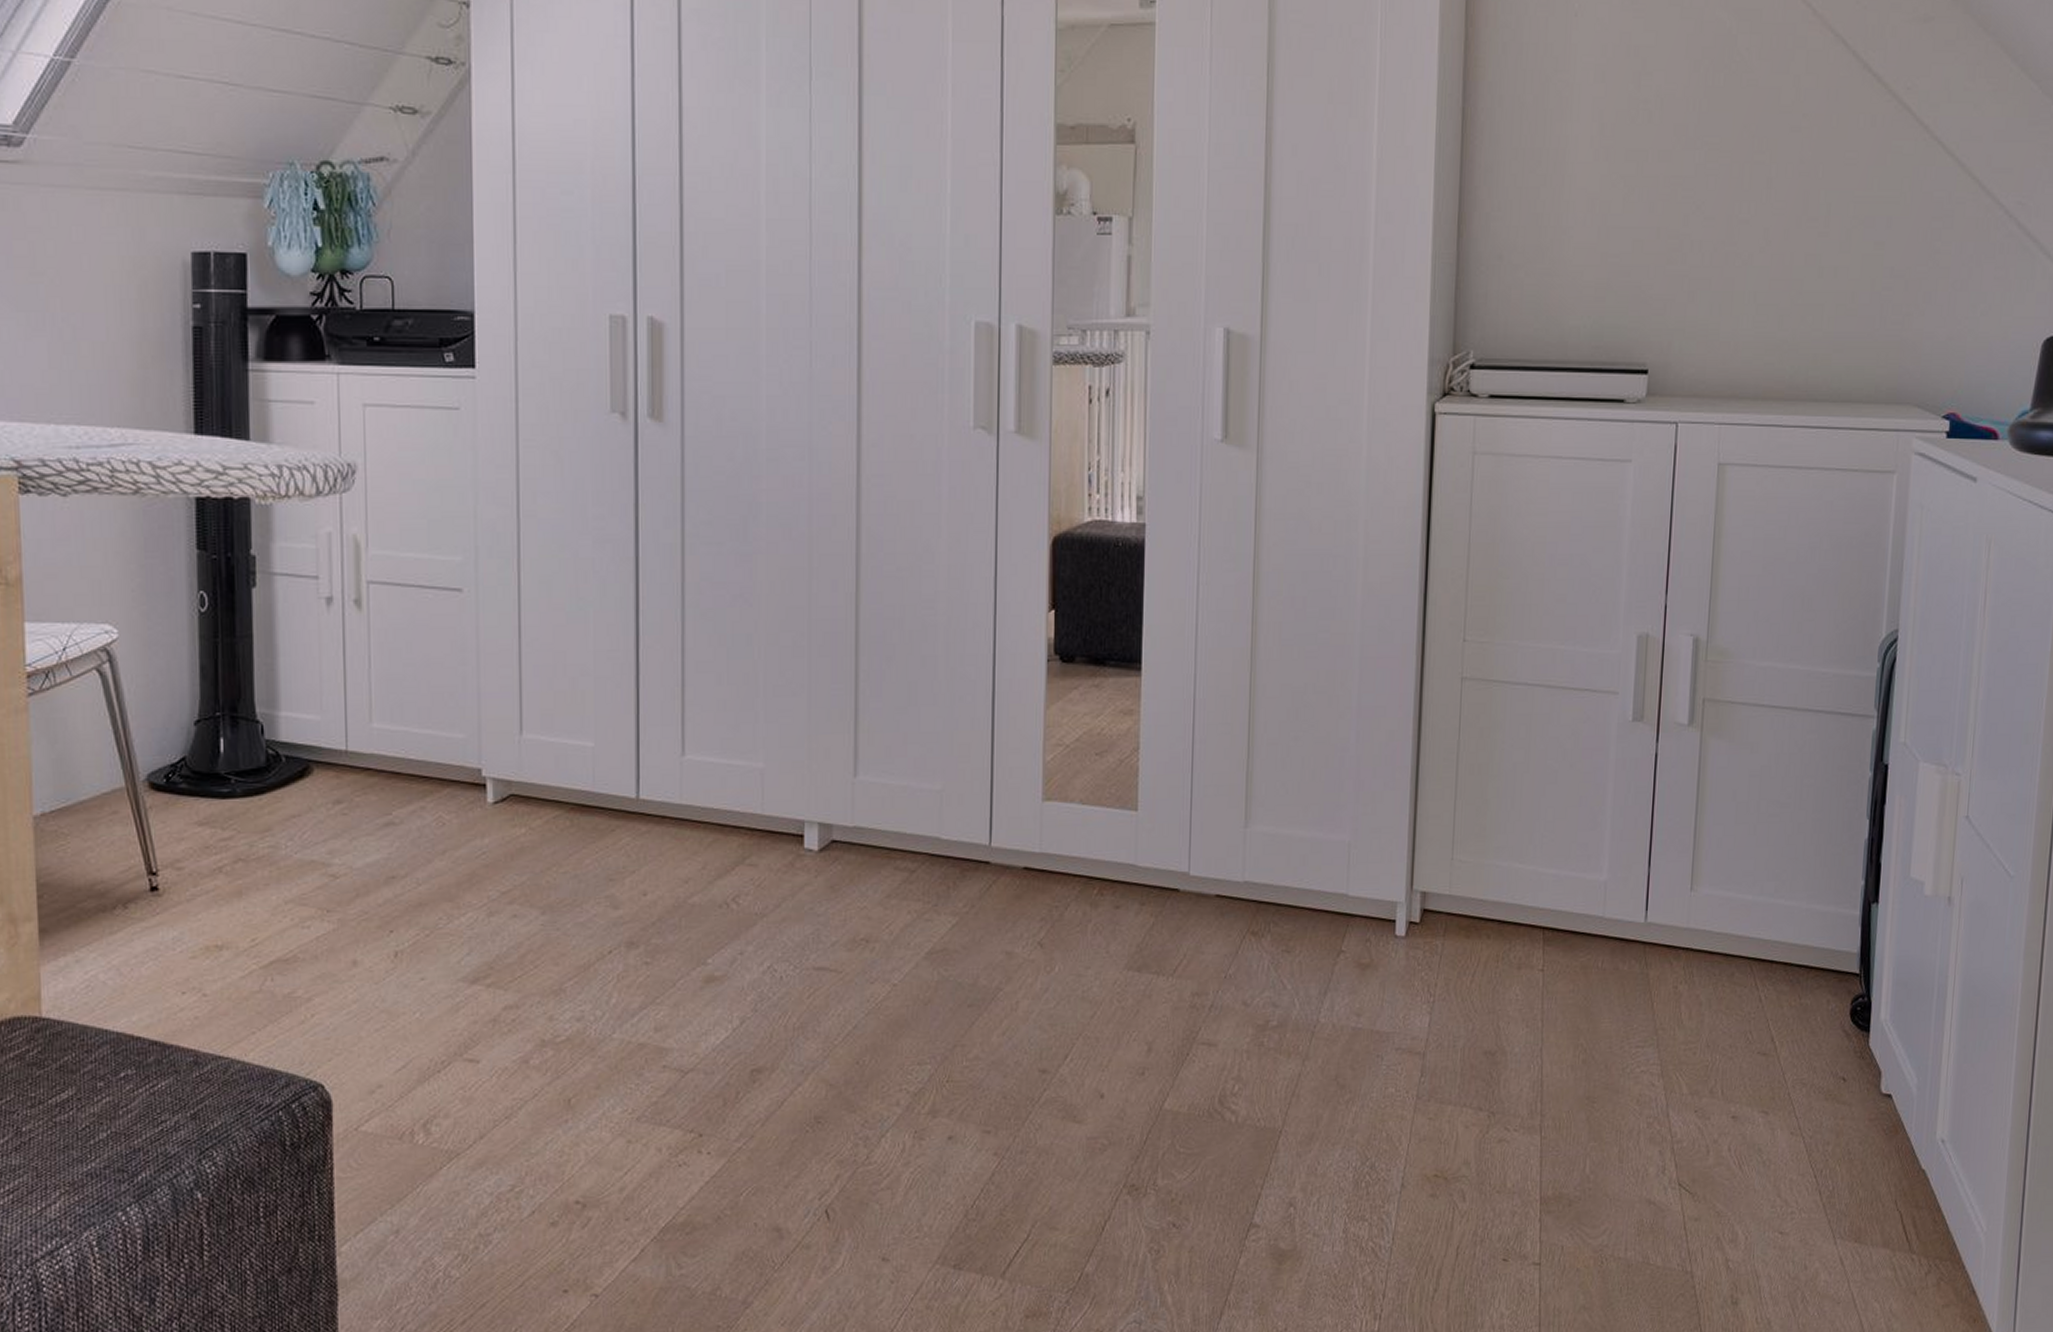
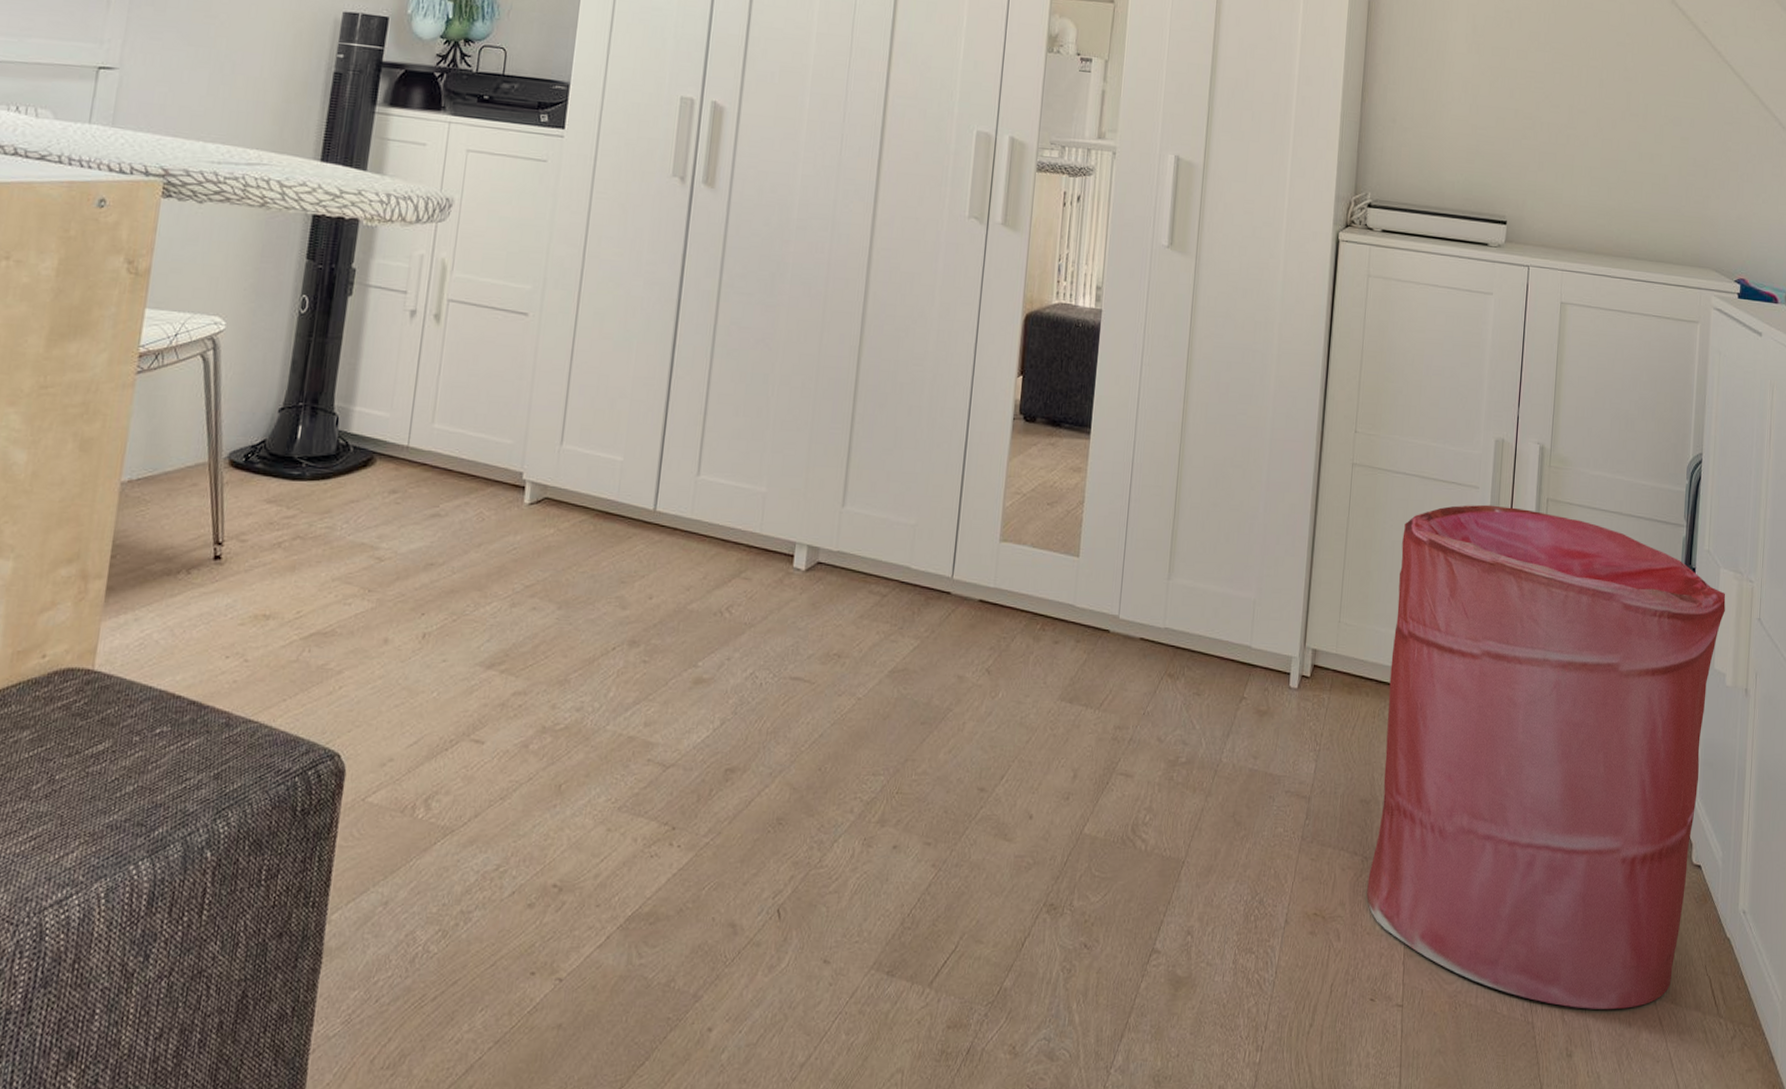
laundry hamper: none [1495,711,1926,1254] -> present [1366,504,1726,1009]

